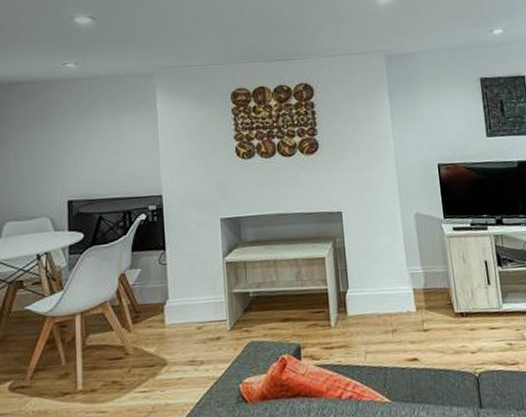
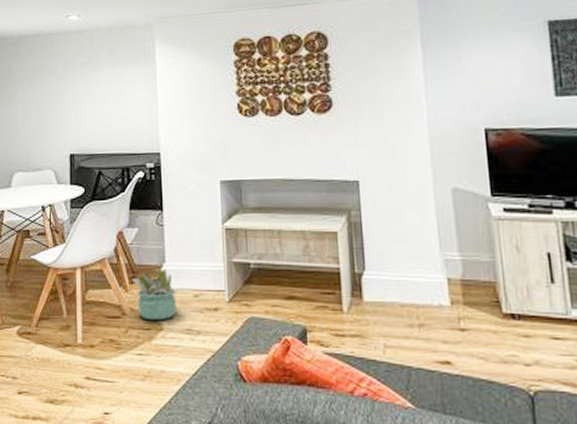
decorative plant: none [134,306,181,357] -> present [131,268,177,321]

